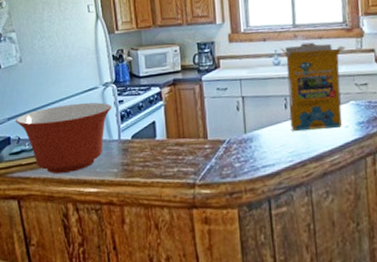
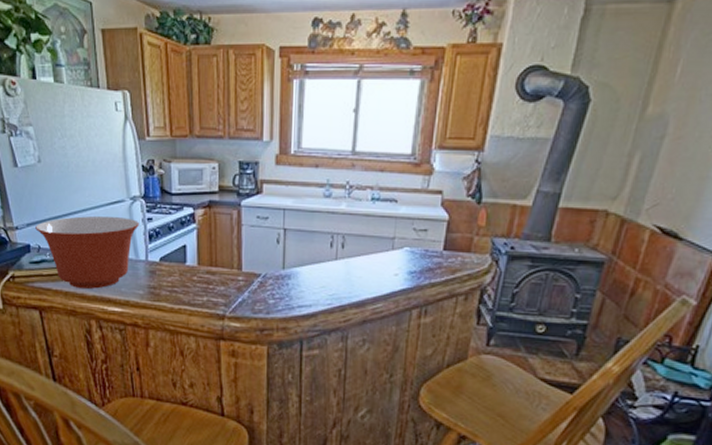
cereal box: present [281,42,346,131] -> none [334,175,410,275]

